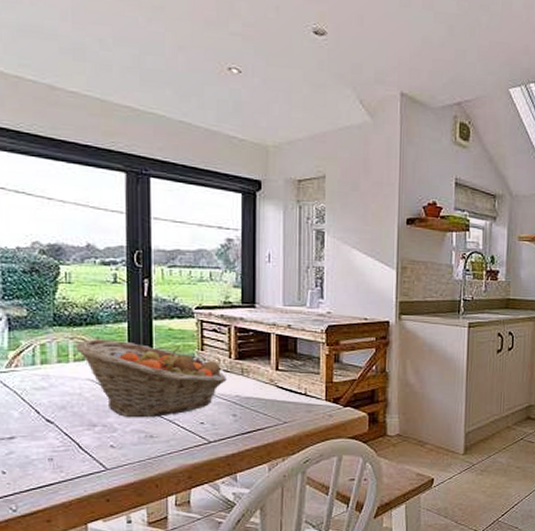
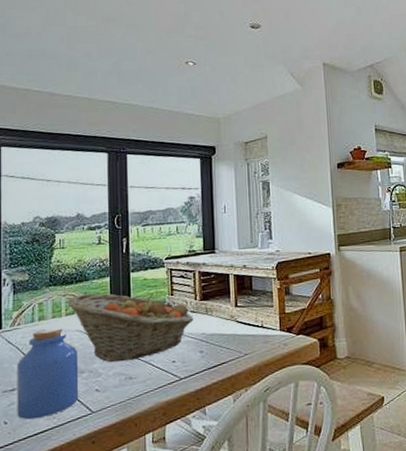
jar: none [15,373,91,471] -> present [17,327,79,420]

